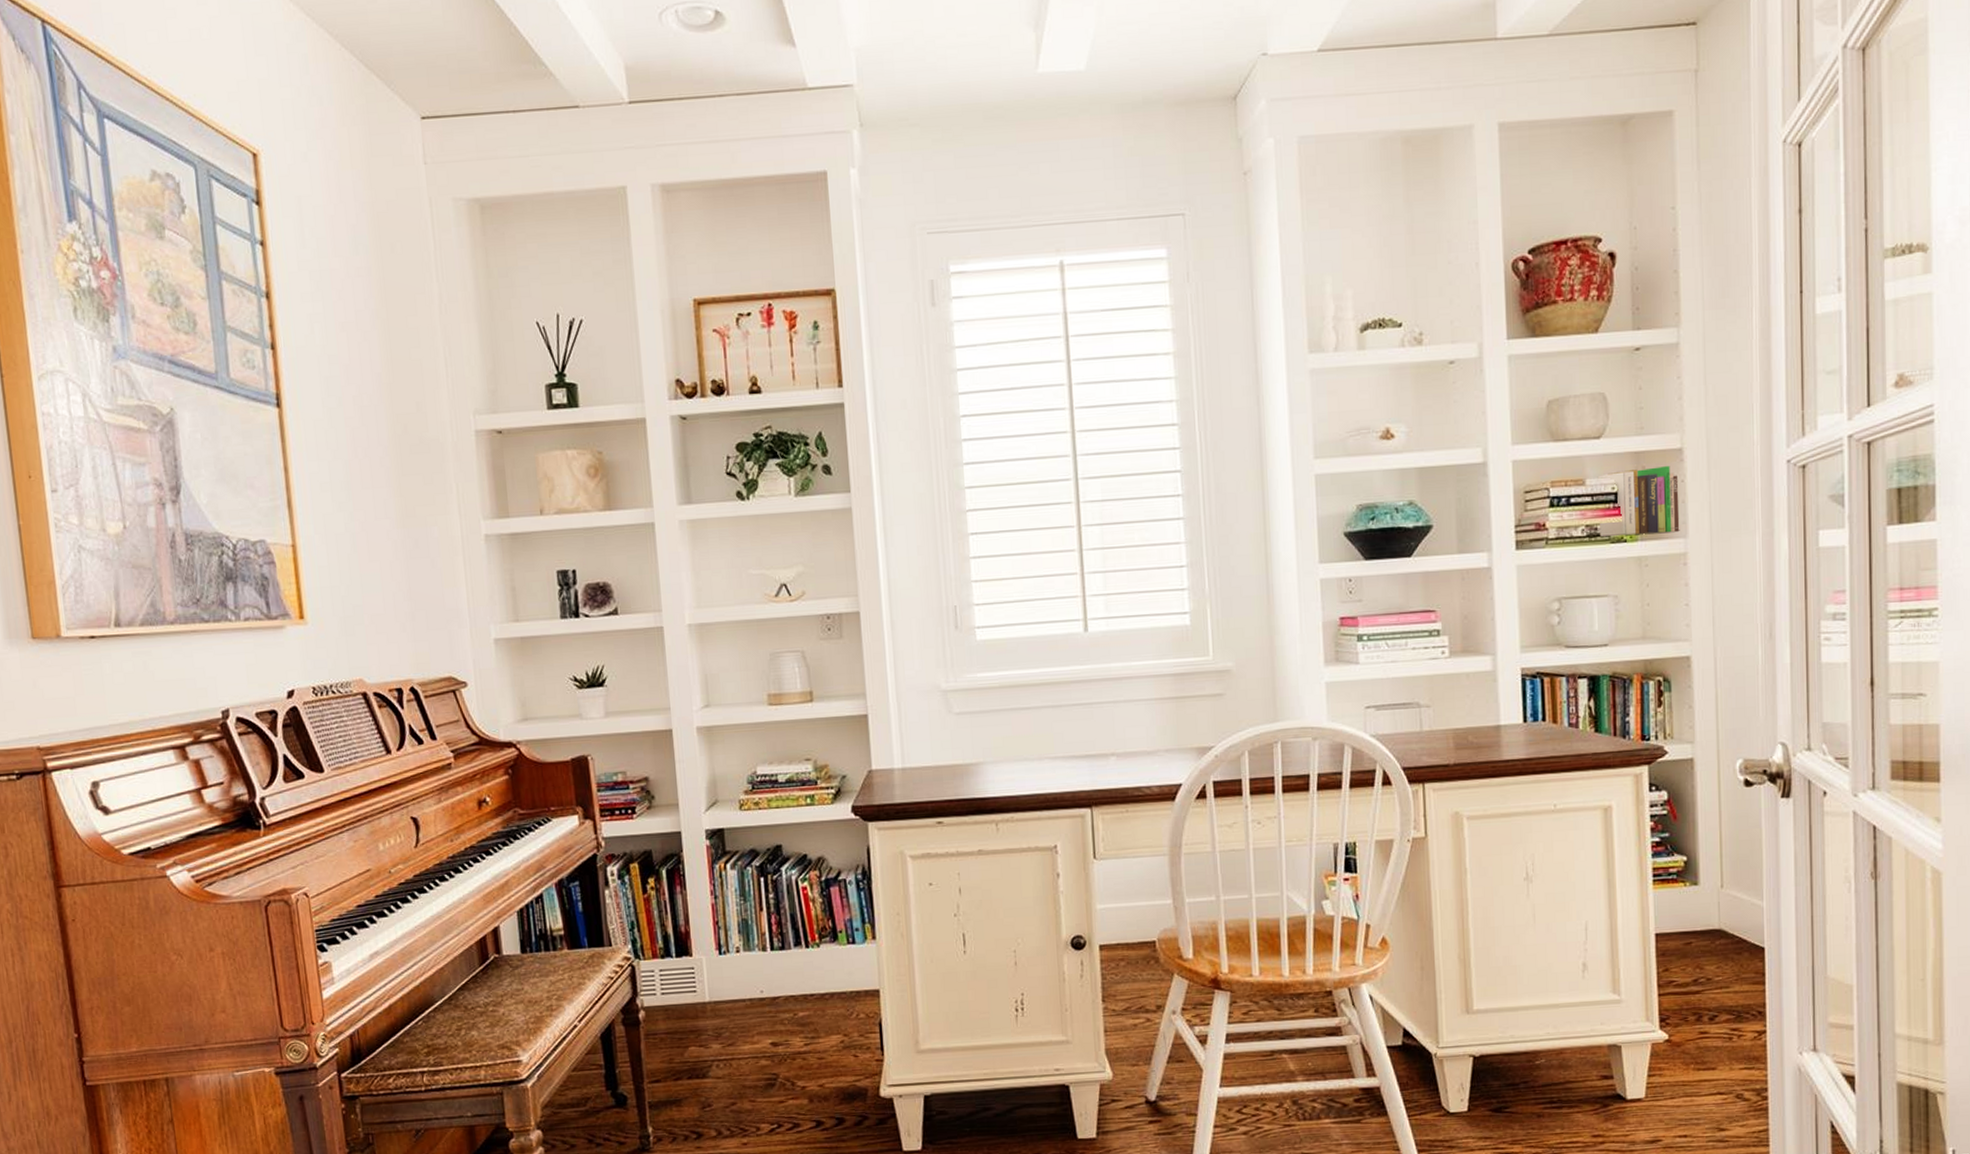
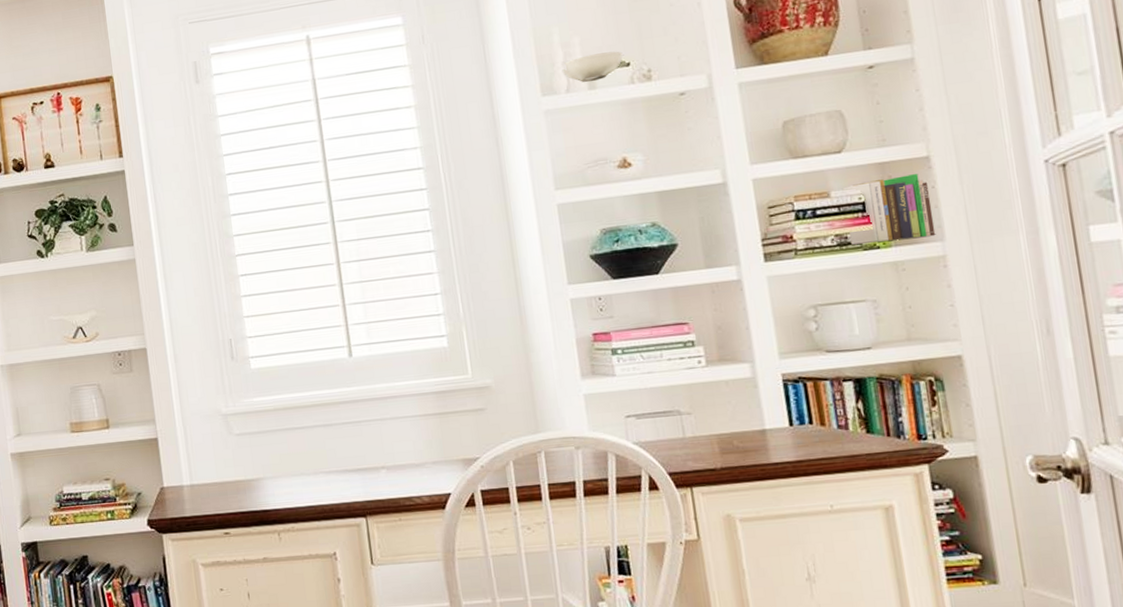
bowl: none [1330,309,1396,341] -> present [560,51,623,82]

